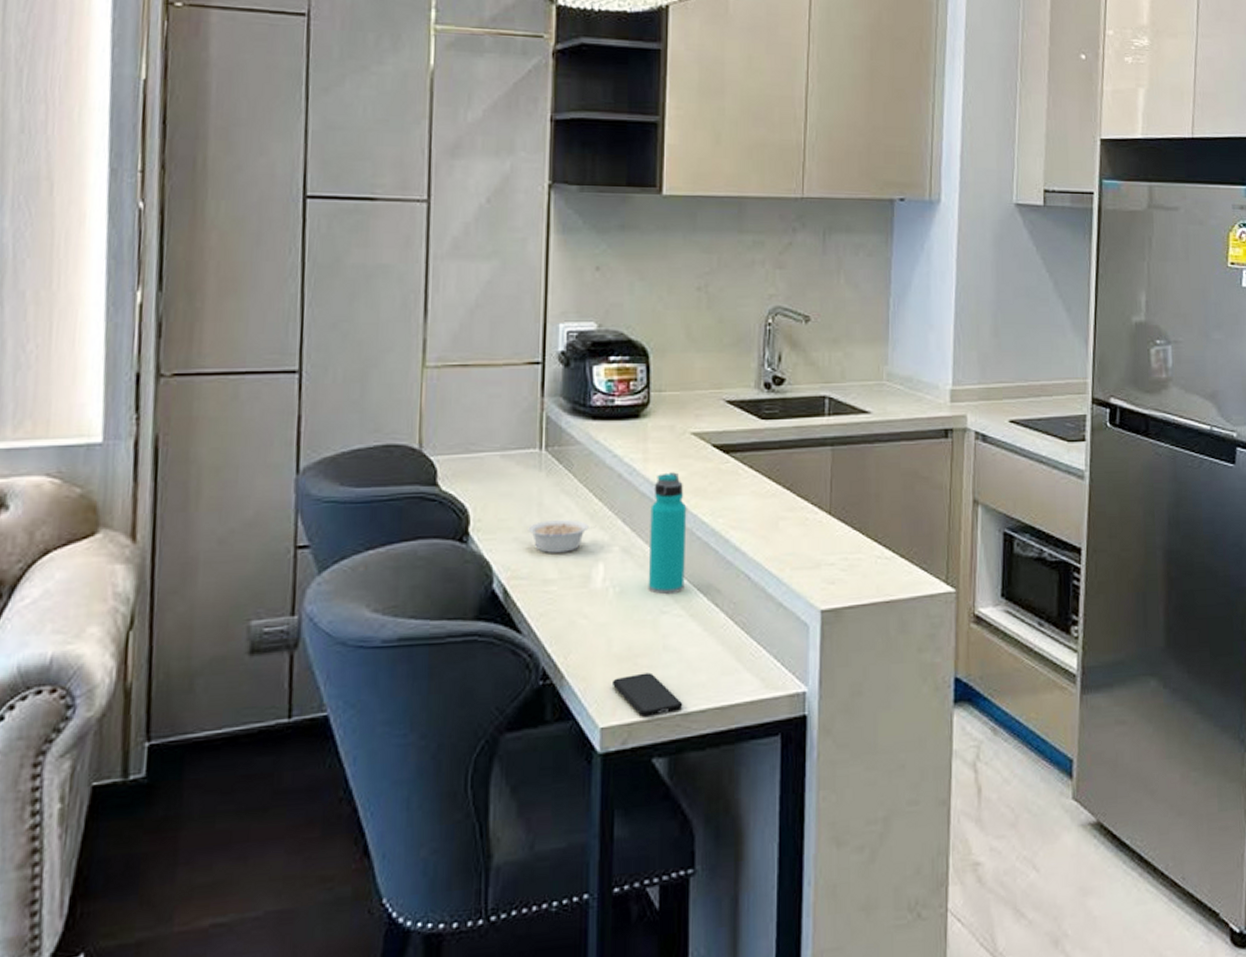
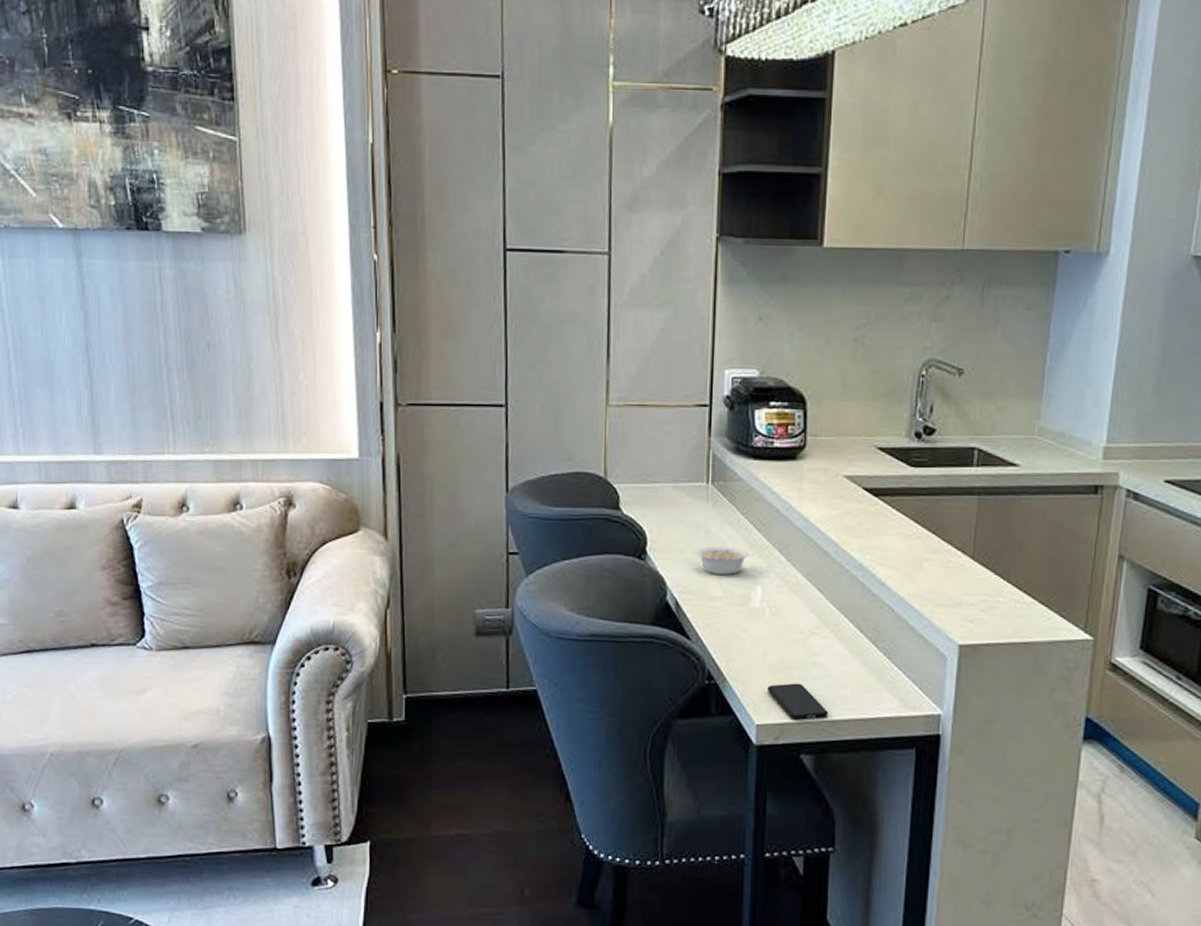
water bottle: present [648,472,687,595] -> none [800,510,838,619]

